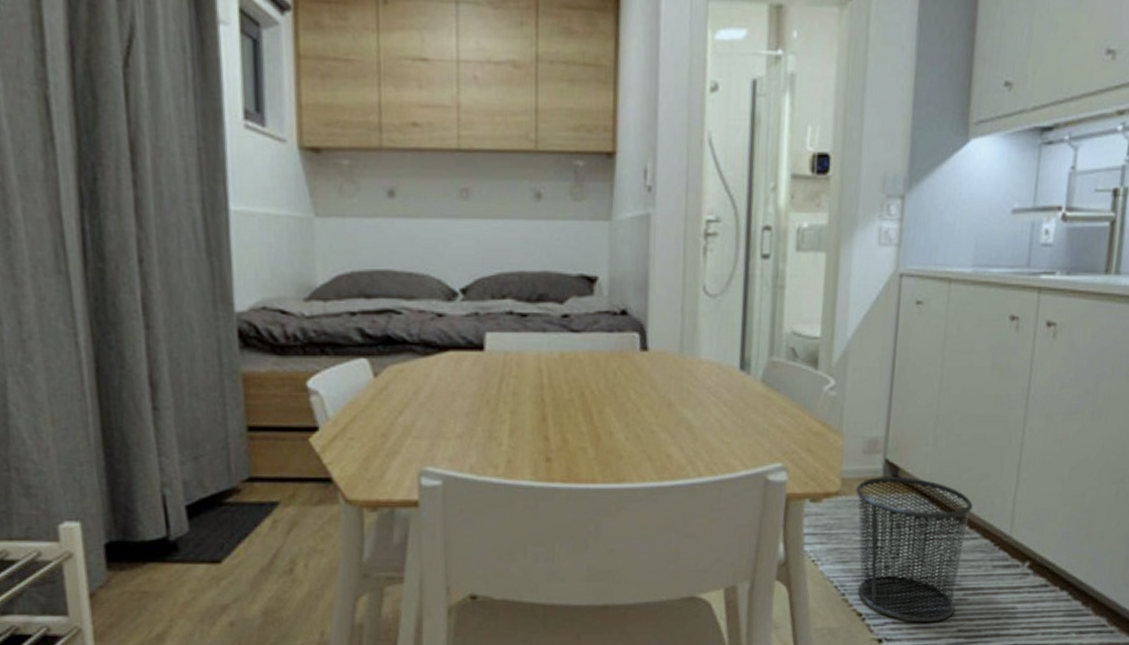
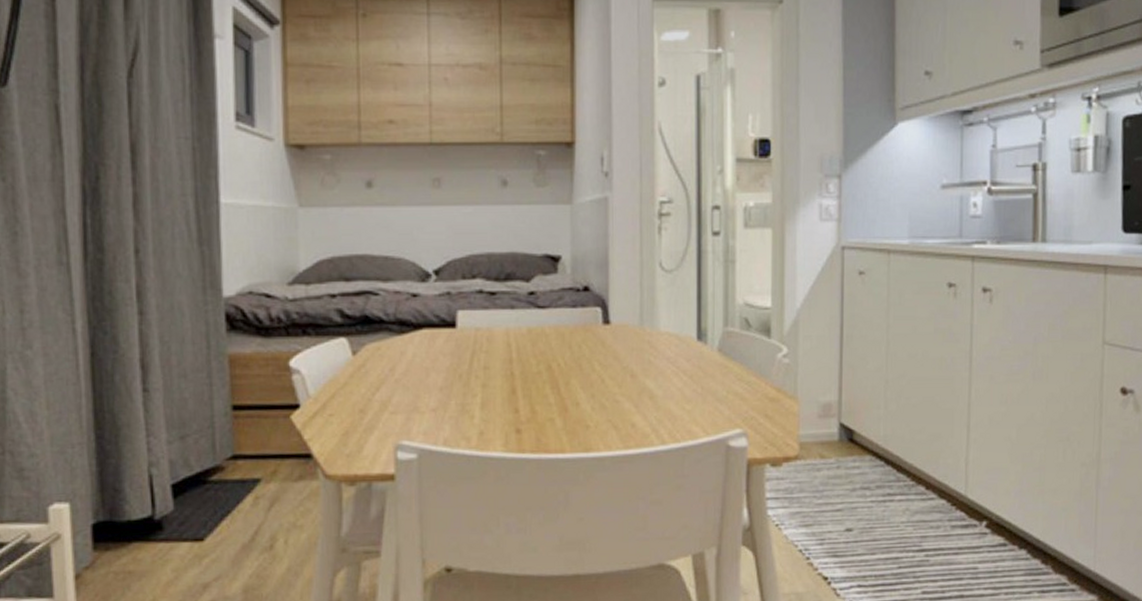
waste bin: present [856,476,973,623] -> none [814,439,927,586]

